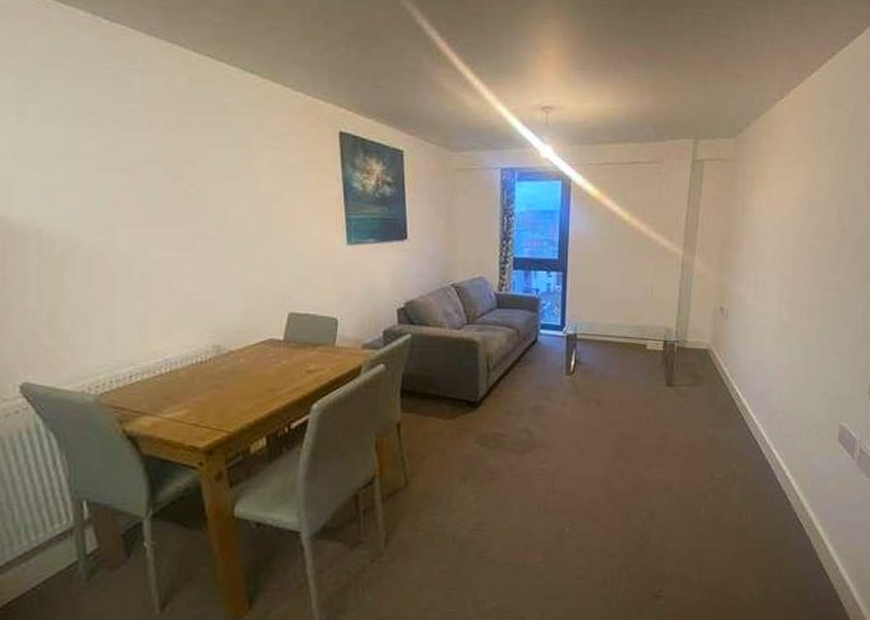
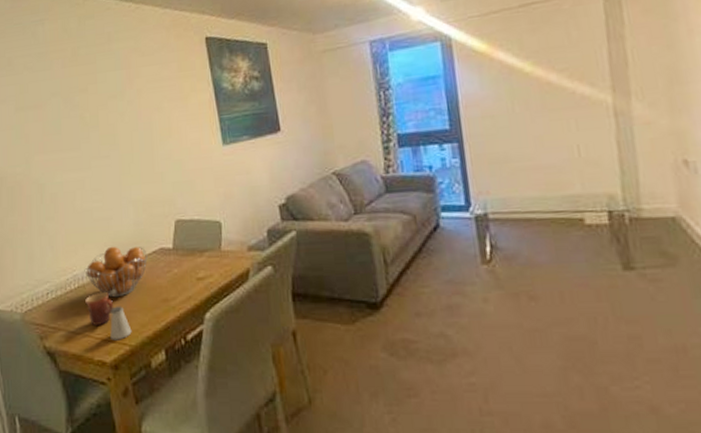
mug: none [178,379,212,411] -> present [85,292,114,325]
fruit basket: none [179,332,255,385] -> present [84,246,148,298]
saltshaker: none [205,393,231,427] -> present [110,306,132,341]

